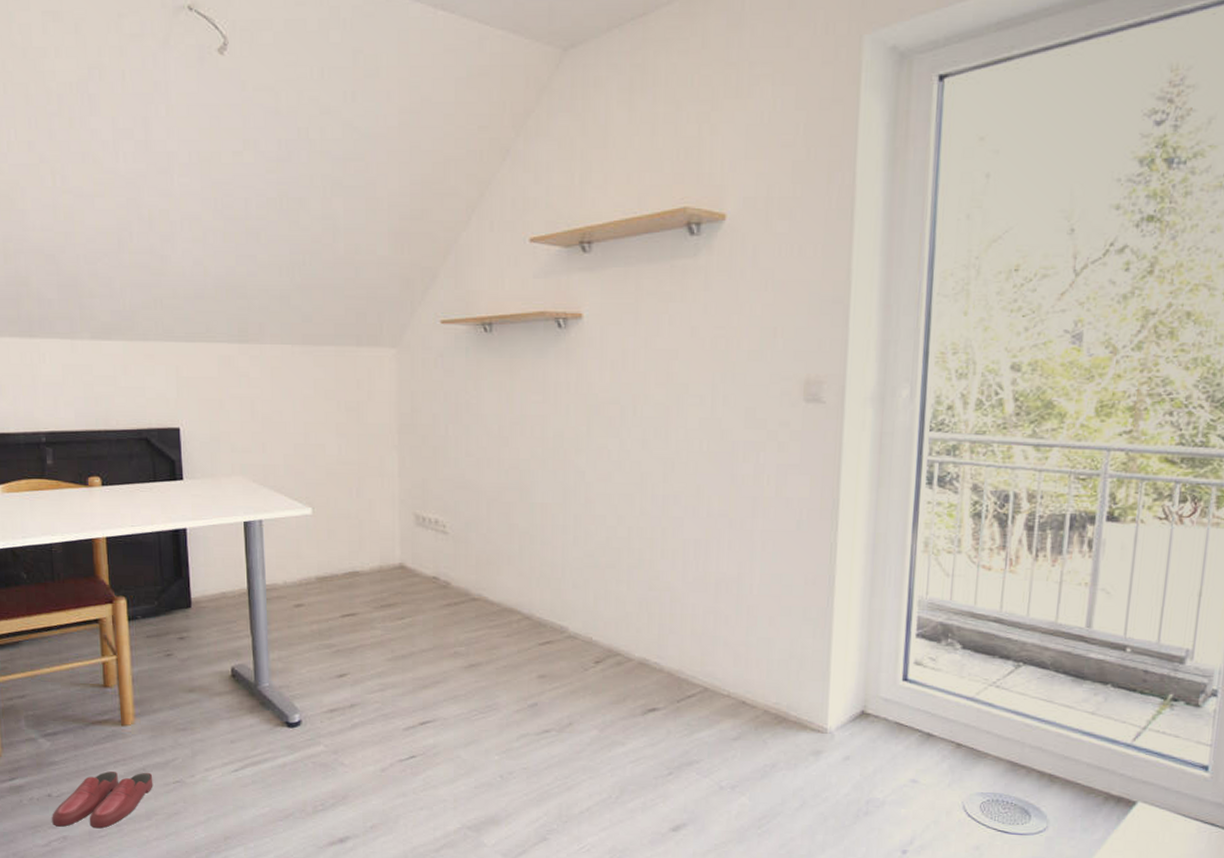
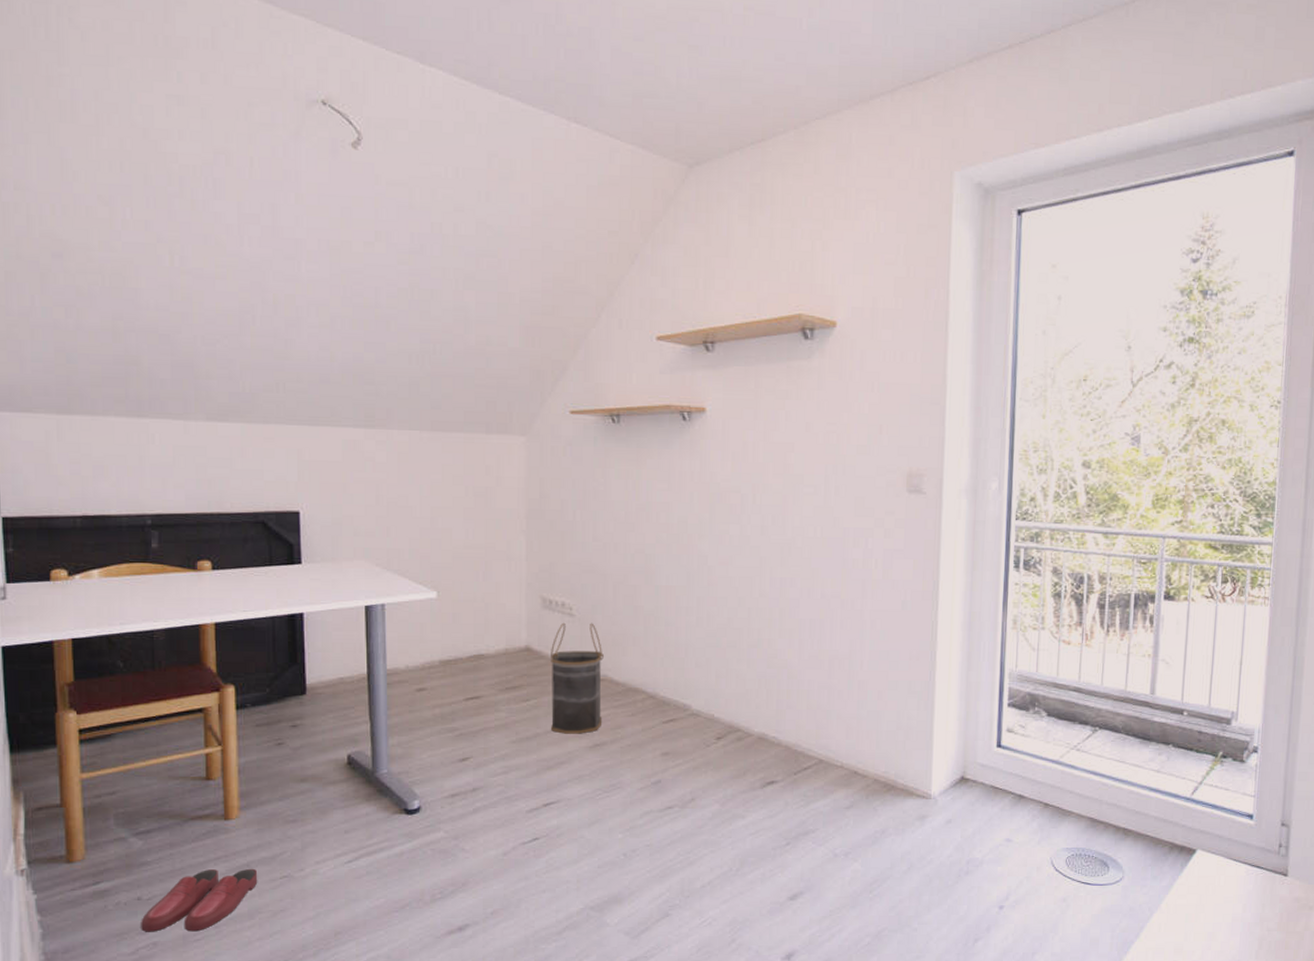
basket: none [425,540,478,654] -> present [551,622,604,734]

